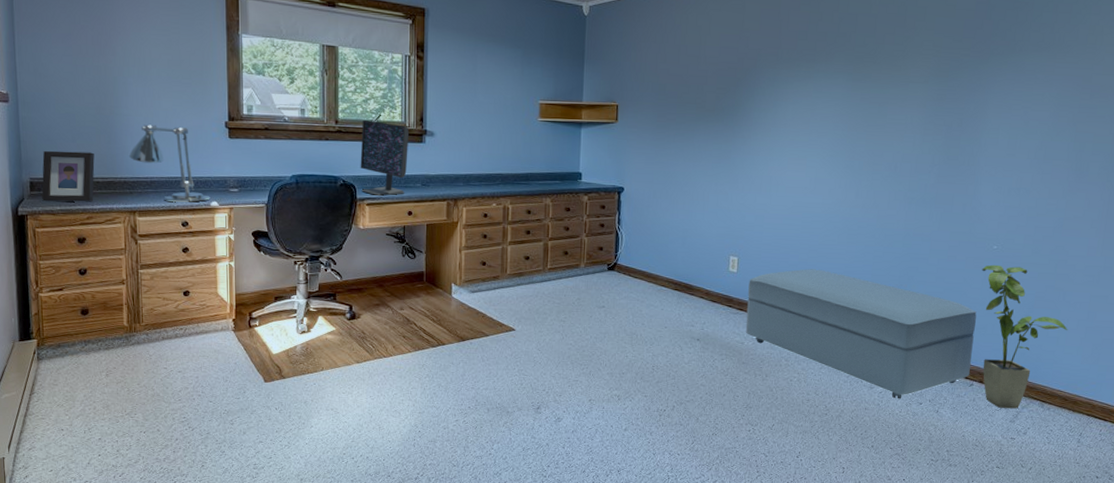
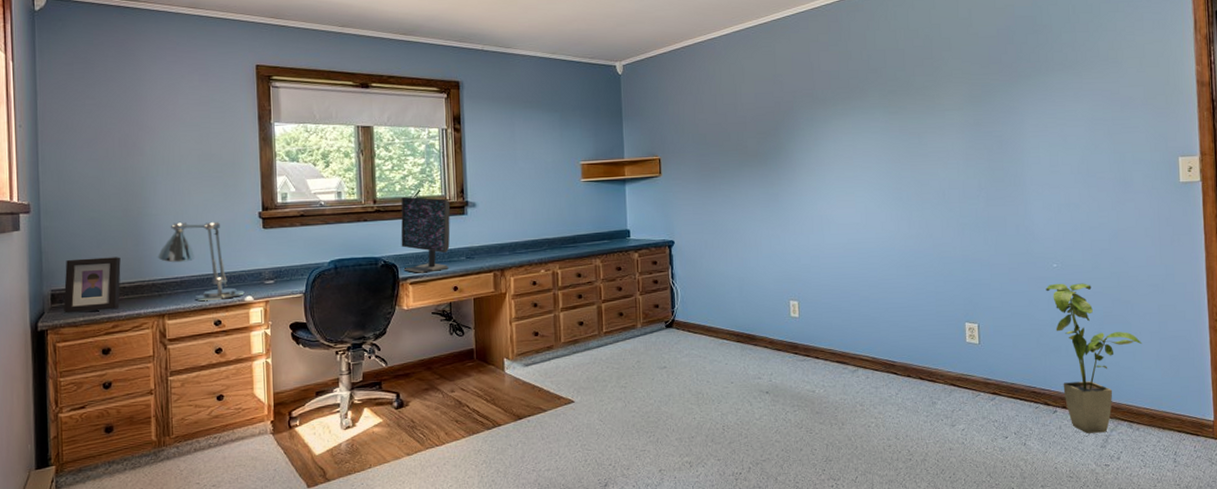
ottoman: present [745,269,977,399] -> none [812,305,1051,435]

